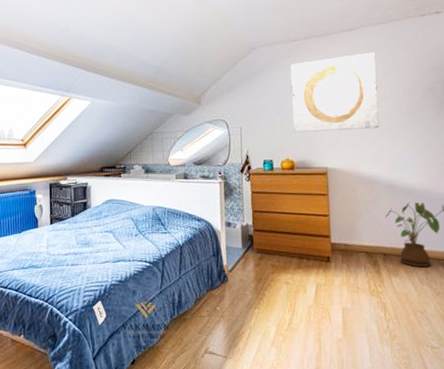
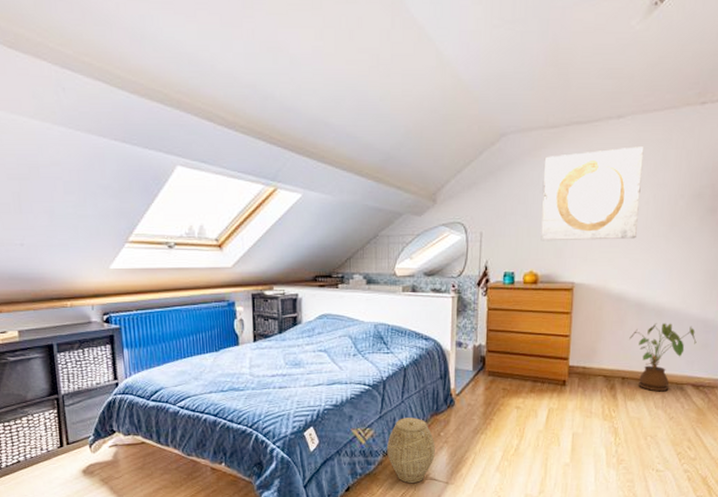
woven basket: none [168,293,213,356] -> present [387,418,435,483]

